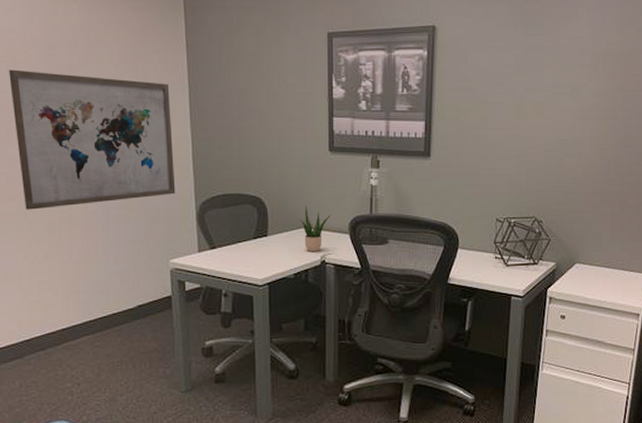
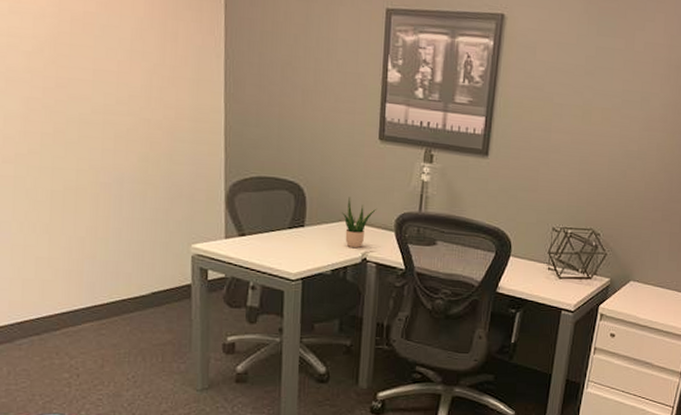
wall art: present [9,69,176,210] -> none [11,10,203,176]

